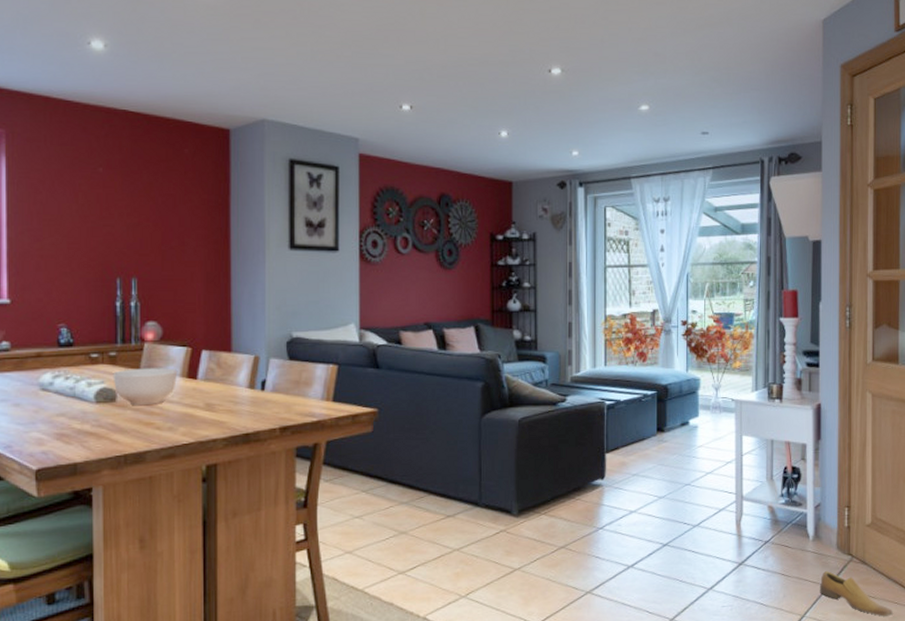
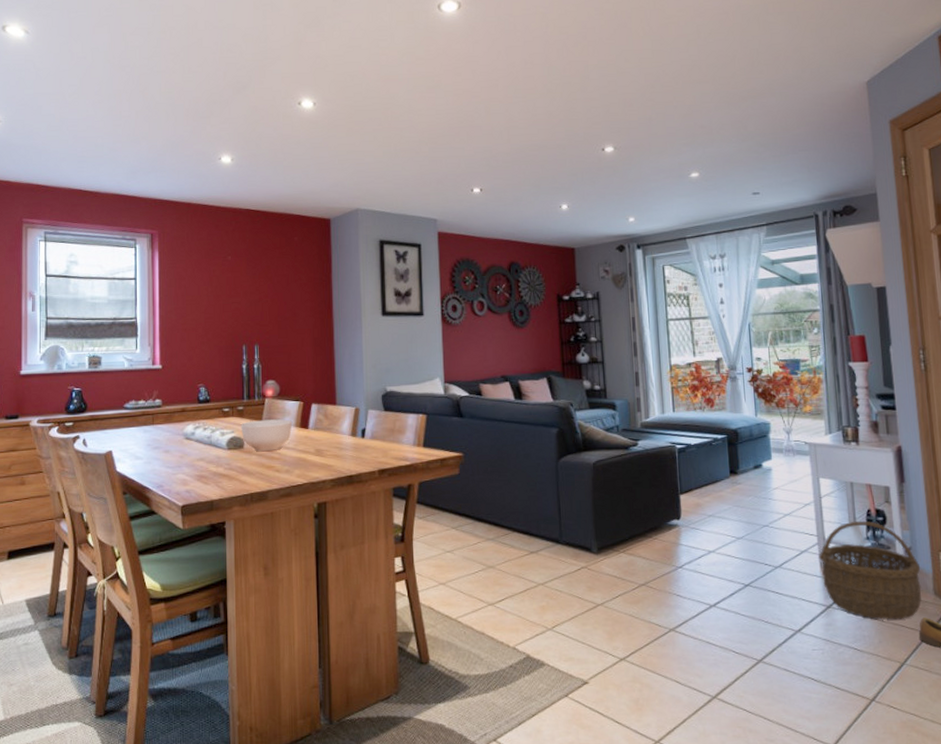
wicker basket: none [735,478,827,574] -> present [819,520,922,620]

